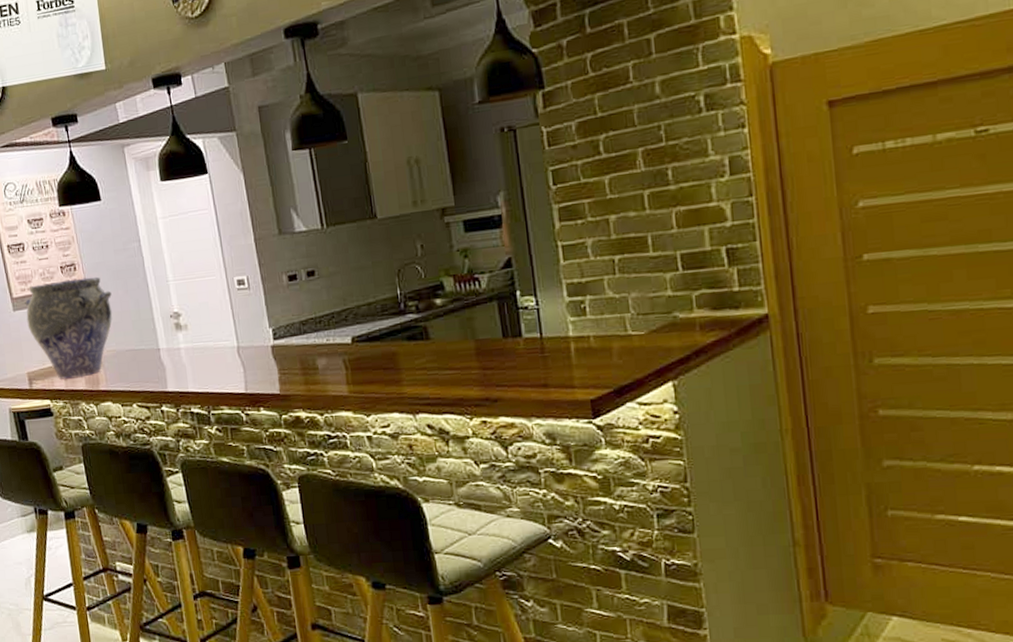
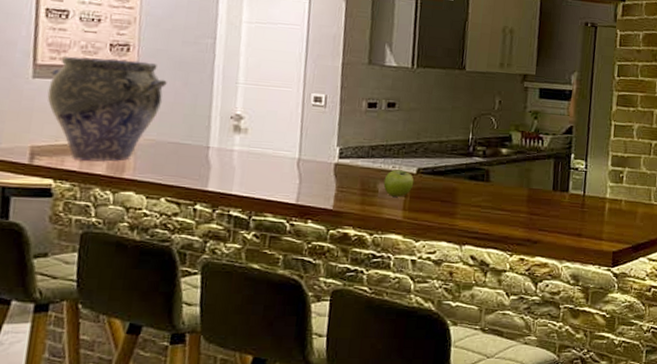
fruit: none [321,341,352,372] -> present [383,169,415,197]

